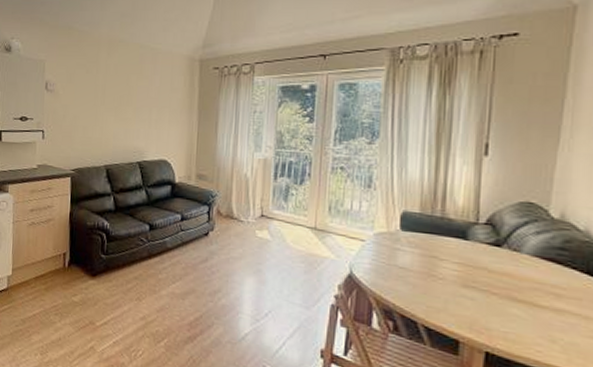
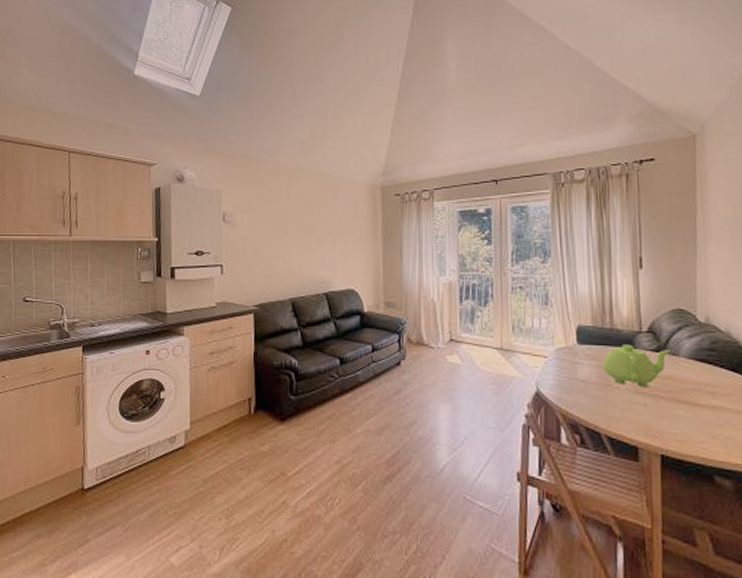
teapot: none [427,235,512,282] -> present [602,344,671,388]

